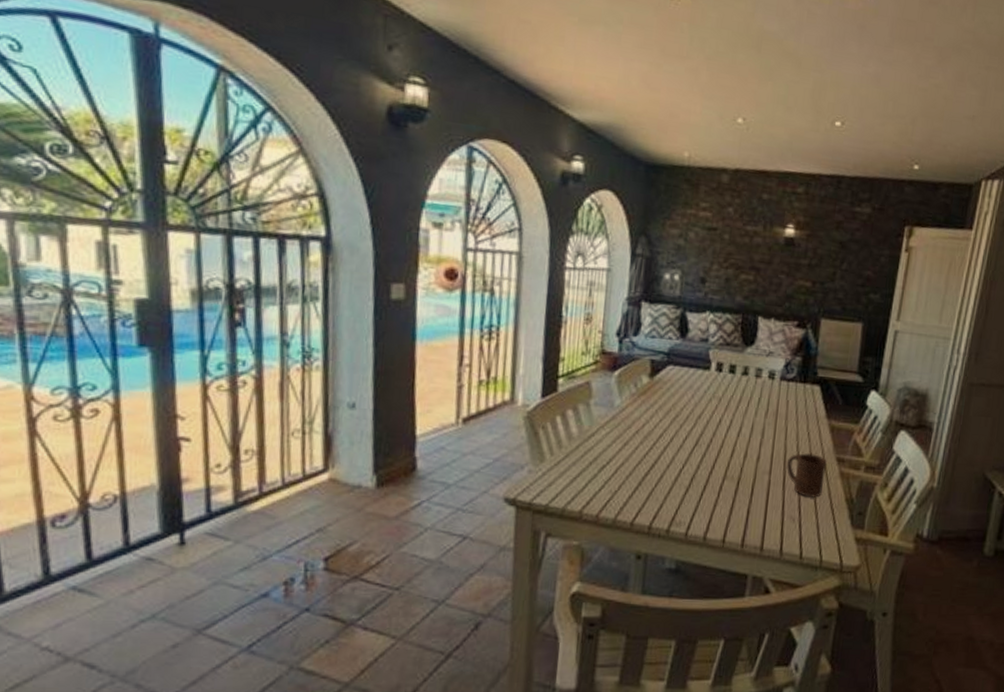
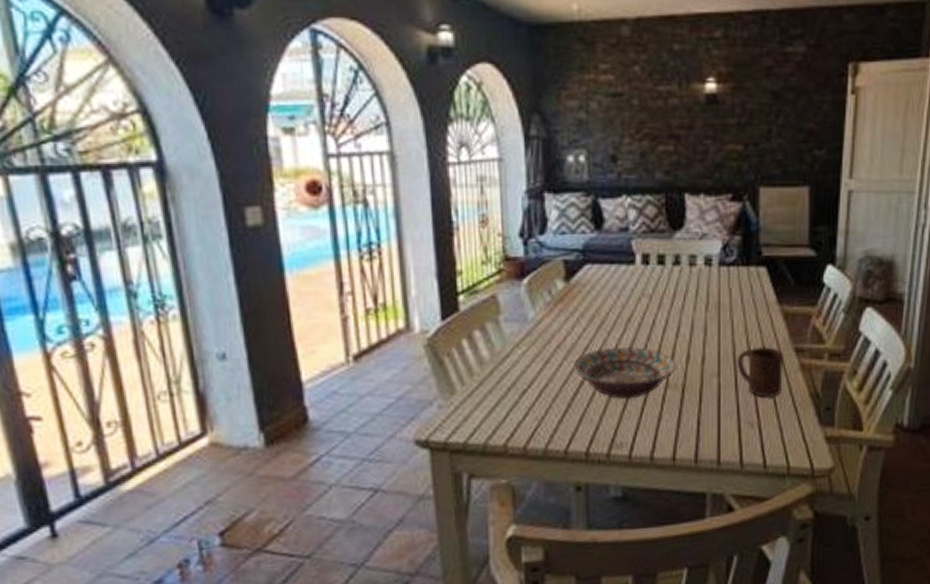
decorative bowl: none [646,438,736,485] -> present [572,346,677,400]

